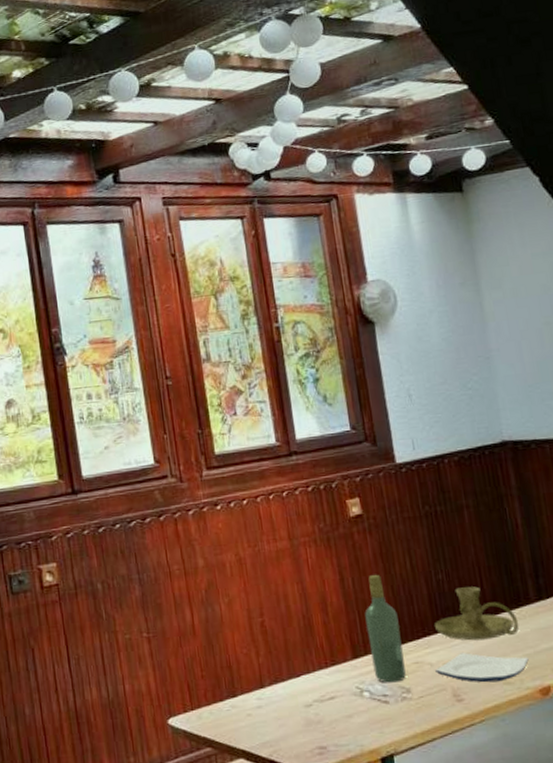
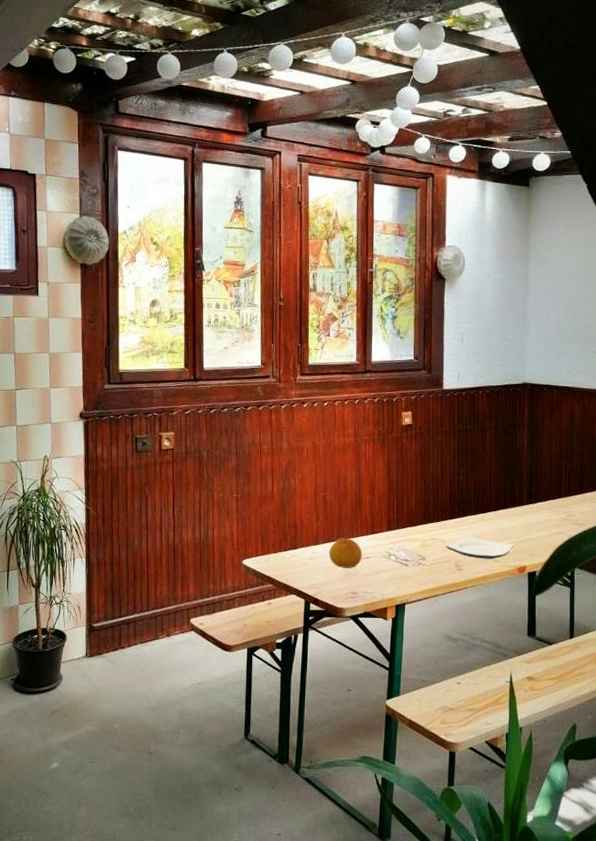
fruit: none [279,674,325,716] -> present [329,537,362,568]
wine bottle: present [364,574,406,683] -> none [401,470,425,552]
candle holder: present [435,586,519,641] -> none [451,488,512,528]

